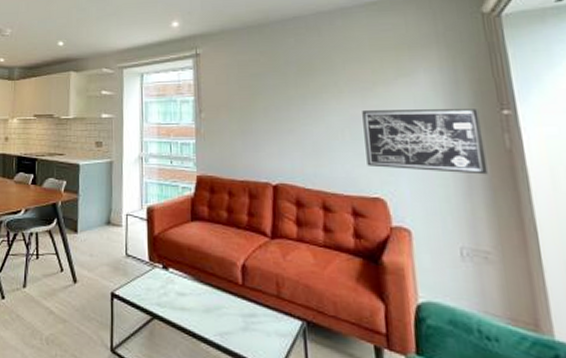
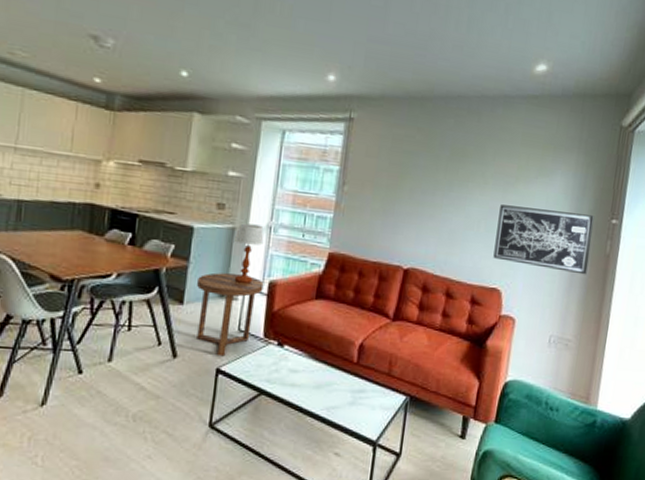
side table: none [87,202,143,281] -> present [197,272,264,357]
table lamp: none [113,157,138,212] -> present [234,223,264,285]

